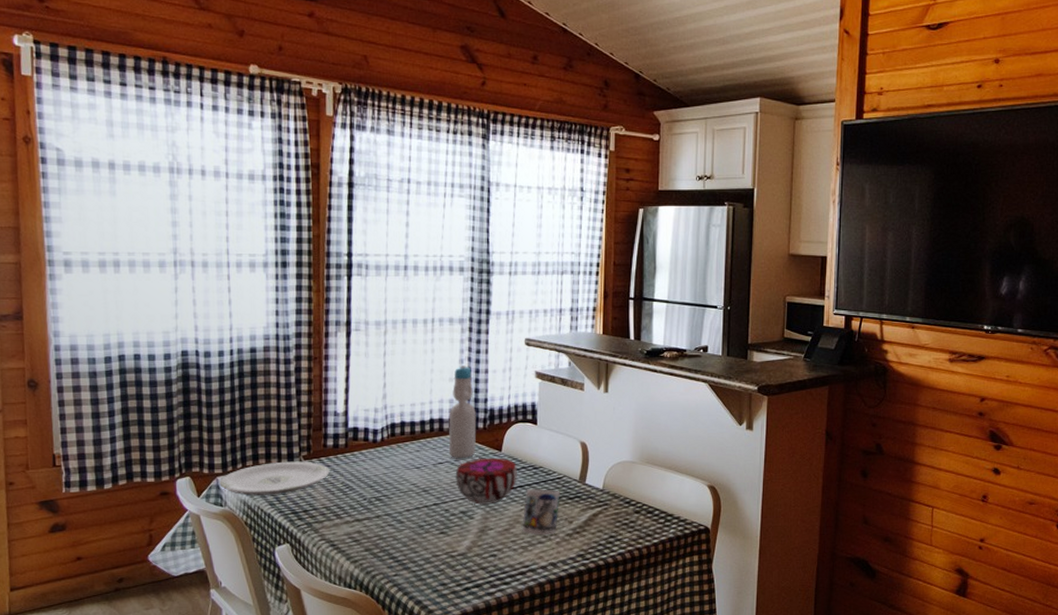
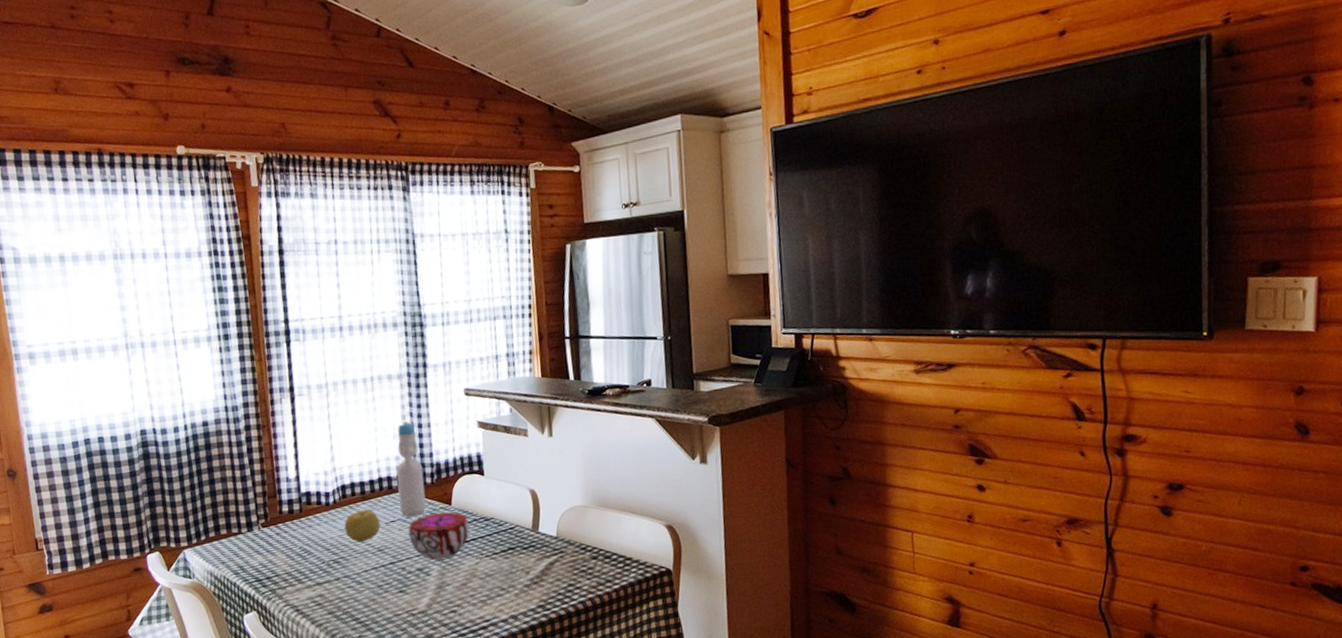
plate: present [219,461,330,496] -> none [186,529,288,566]
fruit: none [390,449,427,482] -> present [344,509,381,543]
mug: present [522,489,560,536] -> none [479,540,515,588]

